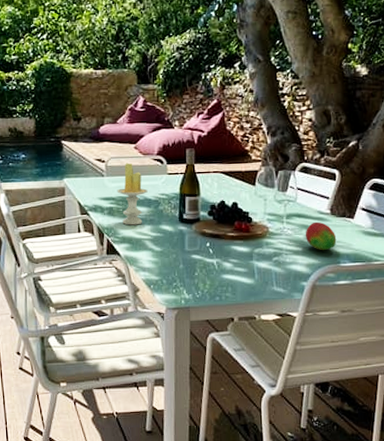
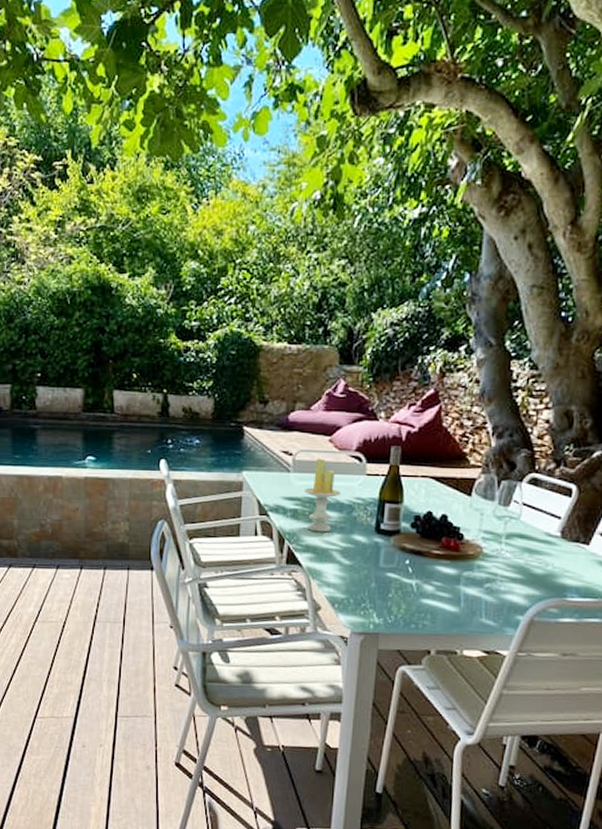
fruit: present [305,221,337,250] -> none [526,545,565,580]

